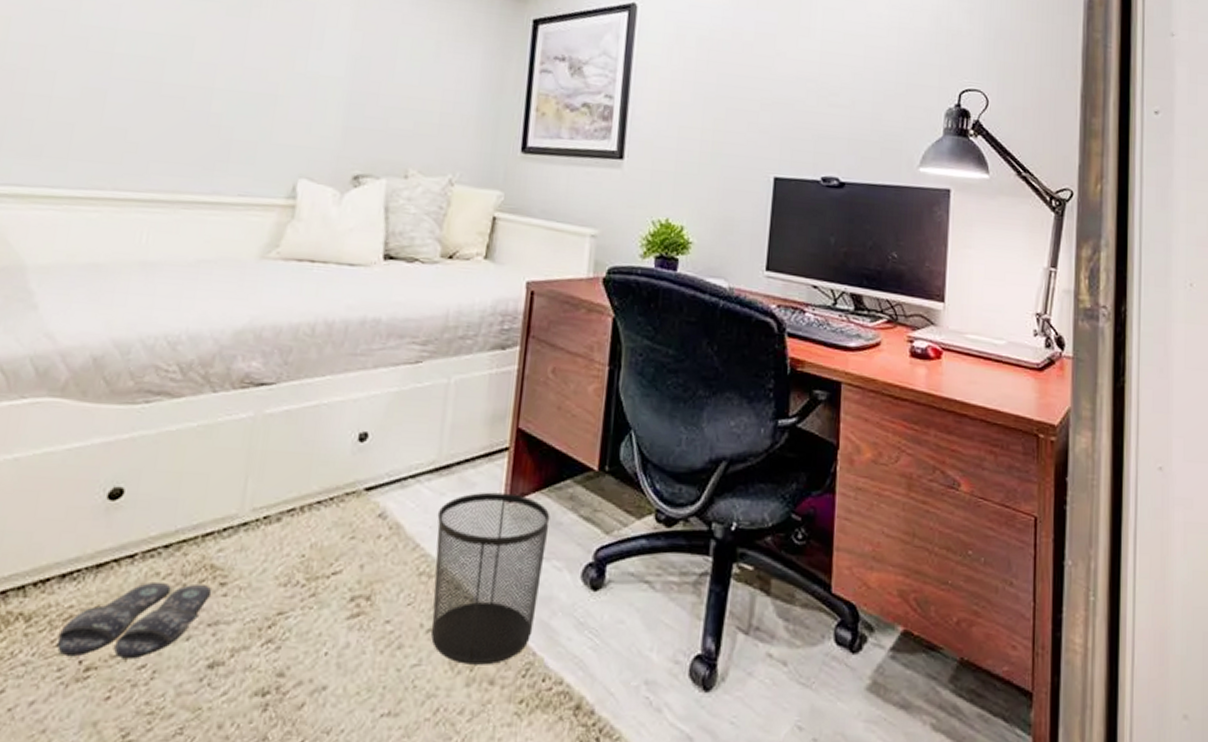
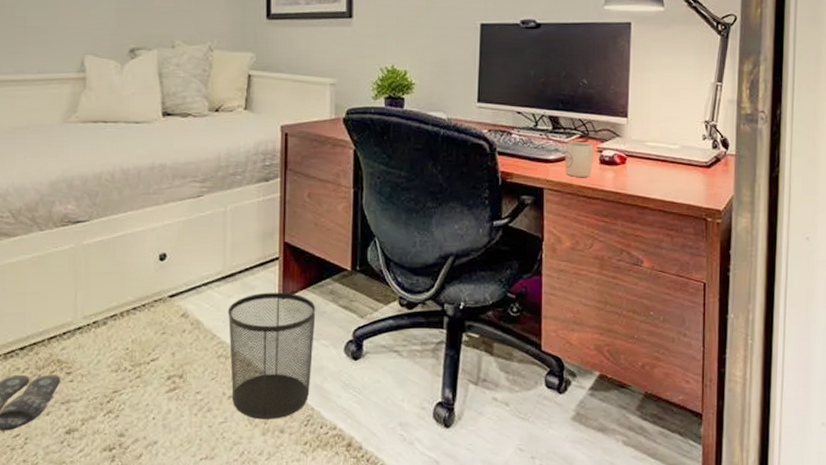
mug: none [867,327,903,372] -> present [565,142,593,177]

